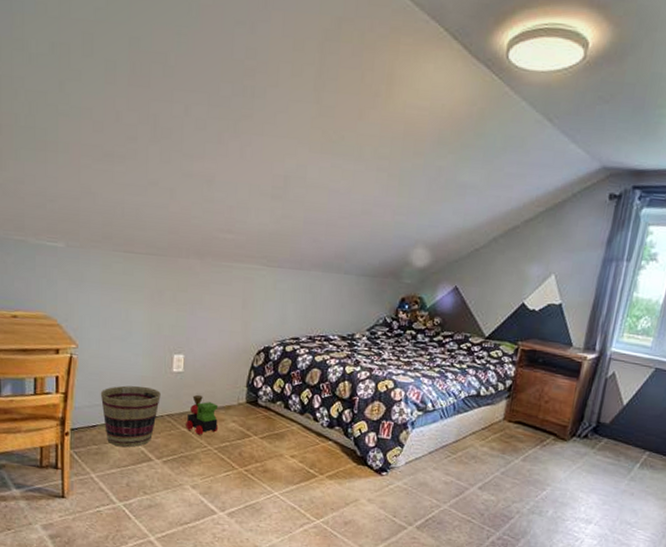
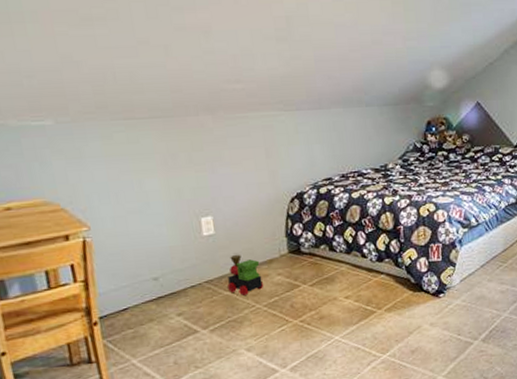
basket: present [100,385,161,447] -> none [125,257,195,325]

